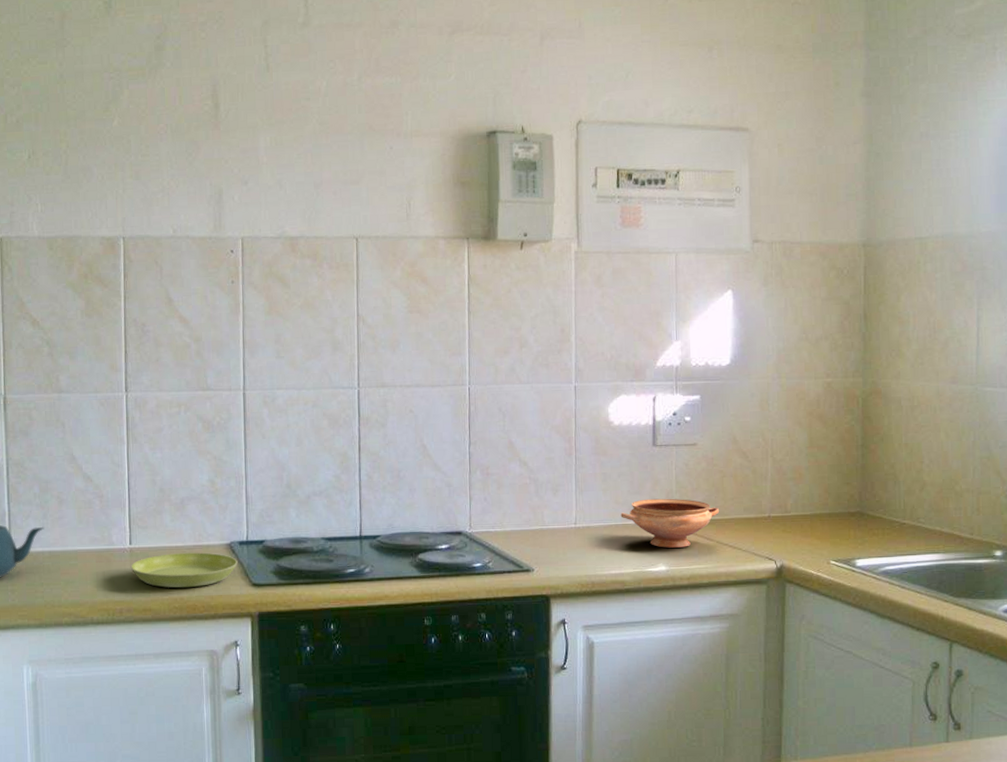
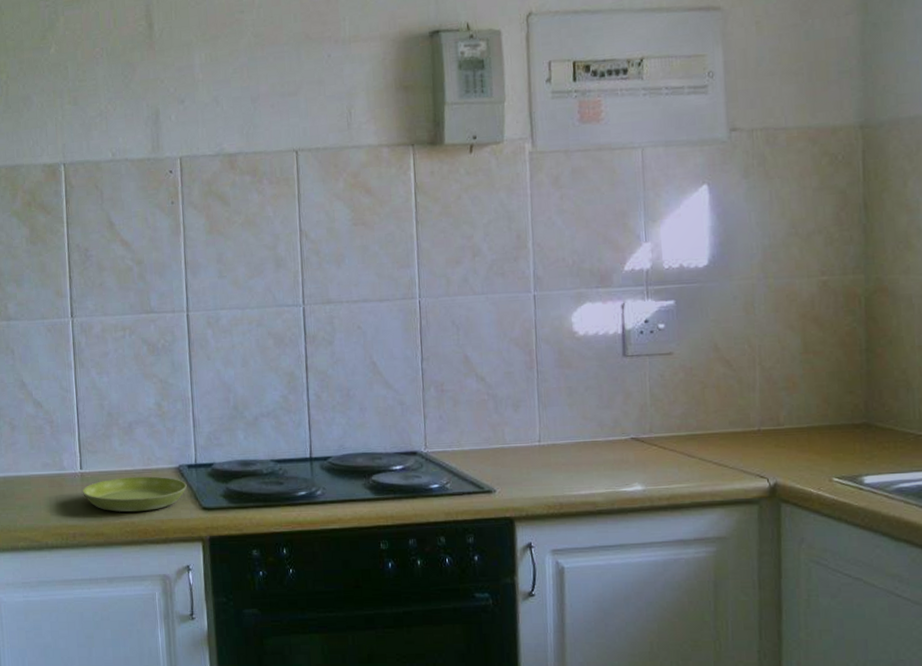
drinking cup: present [620,498,720,548] -> none [589,412,702,466]

